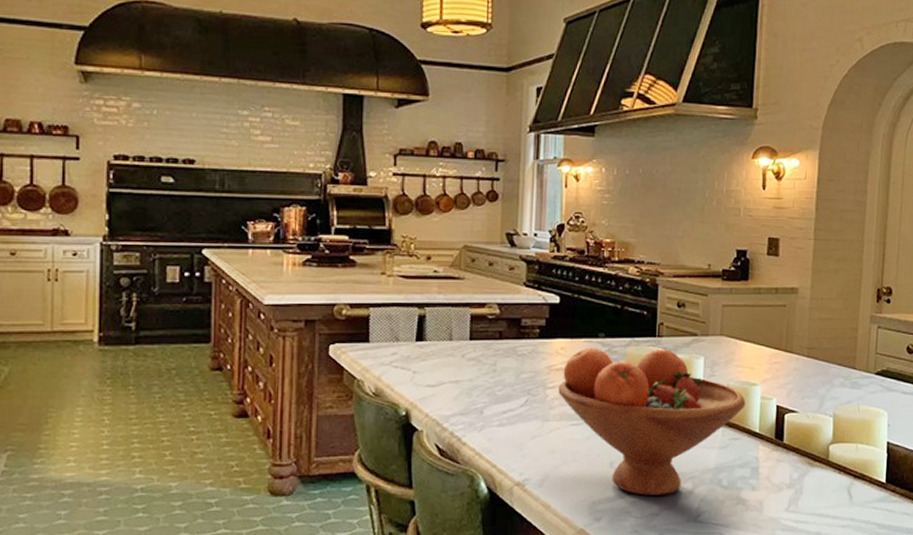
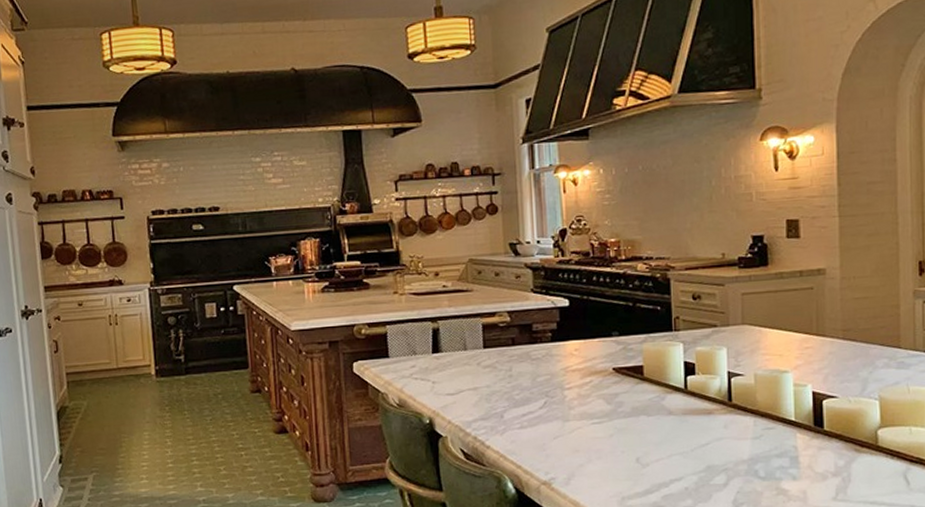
fruit bowl: present [558,347,746,496] -> none [576,342,777,490]

